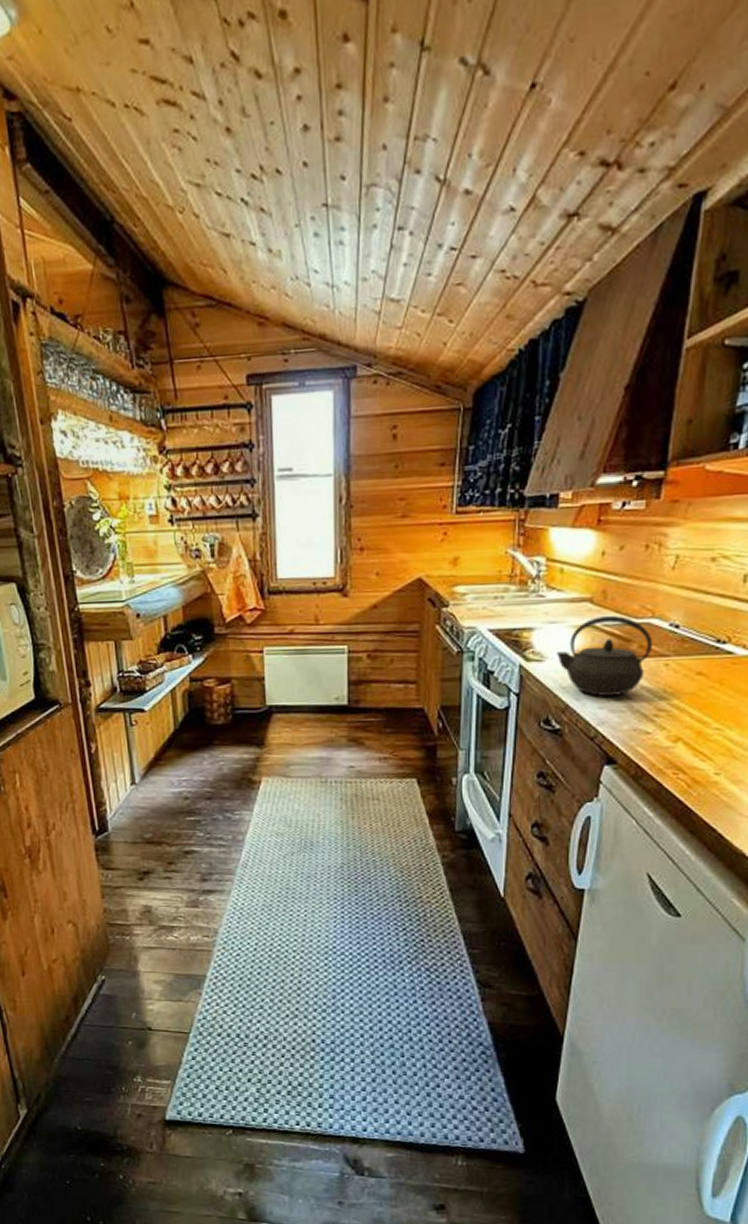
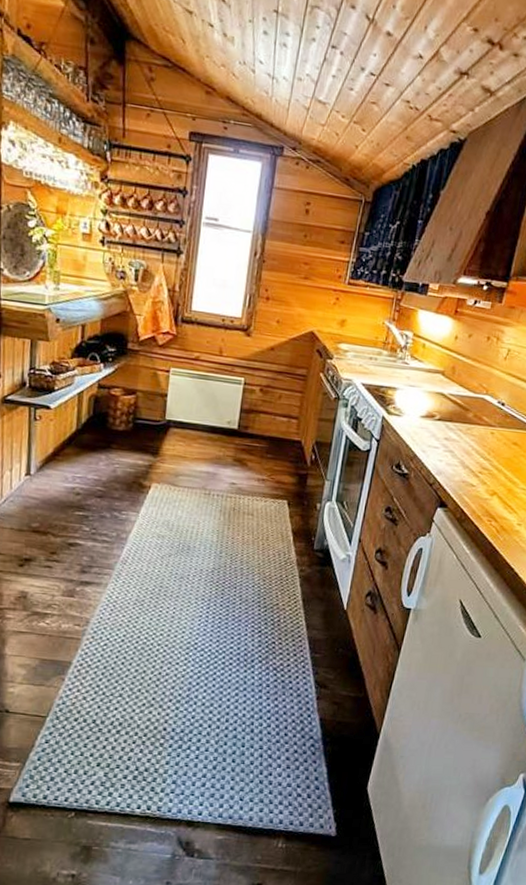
kettle: present [557,615,653,696] -> none [412,386,485,453]

